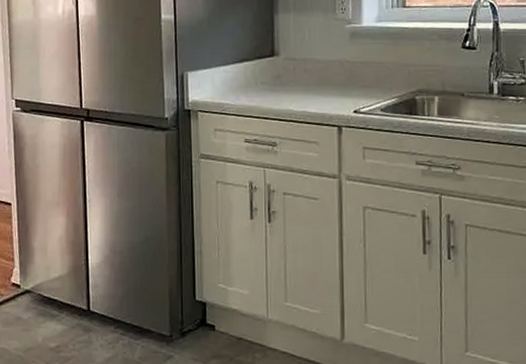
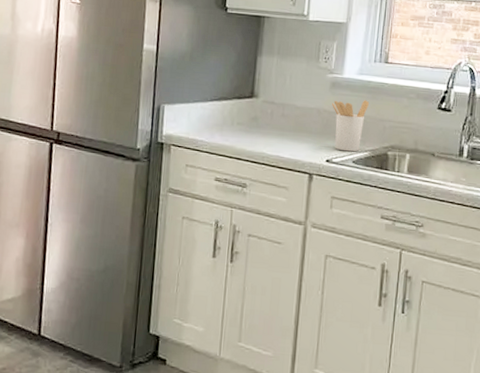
utensil holder: none [354,47,391,100] -> present [332,100,369,152]

